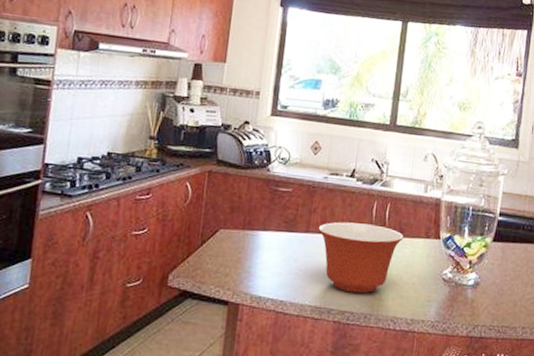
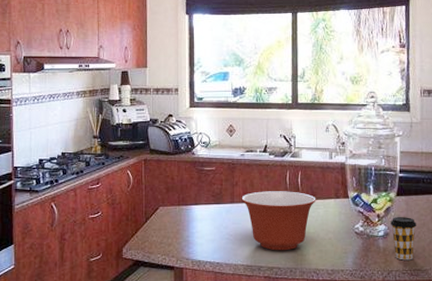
coffee cup: none [482,265,511,315] -> present [391,217,417,261]

